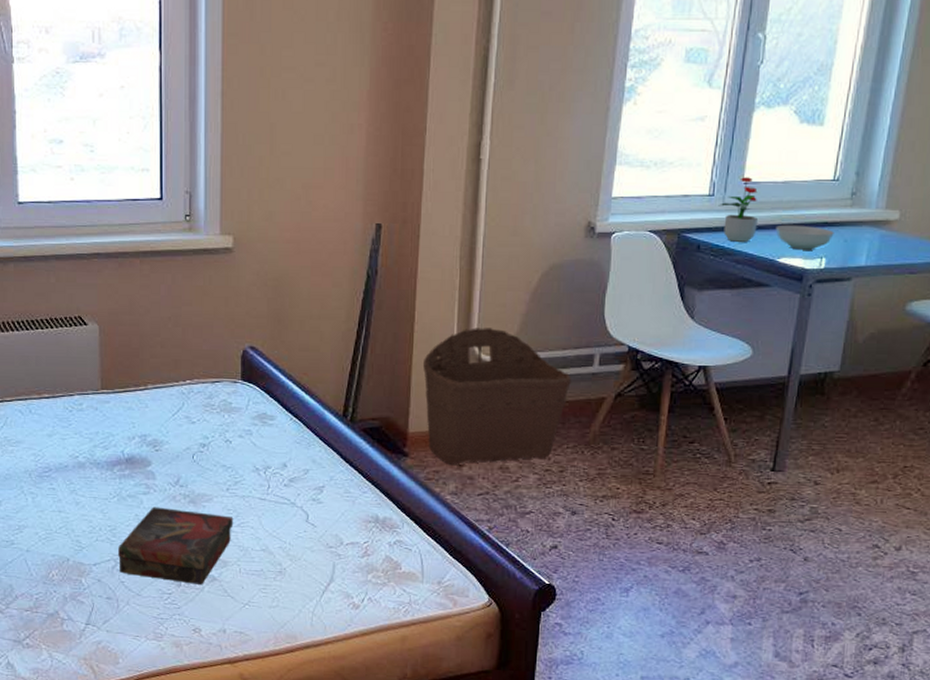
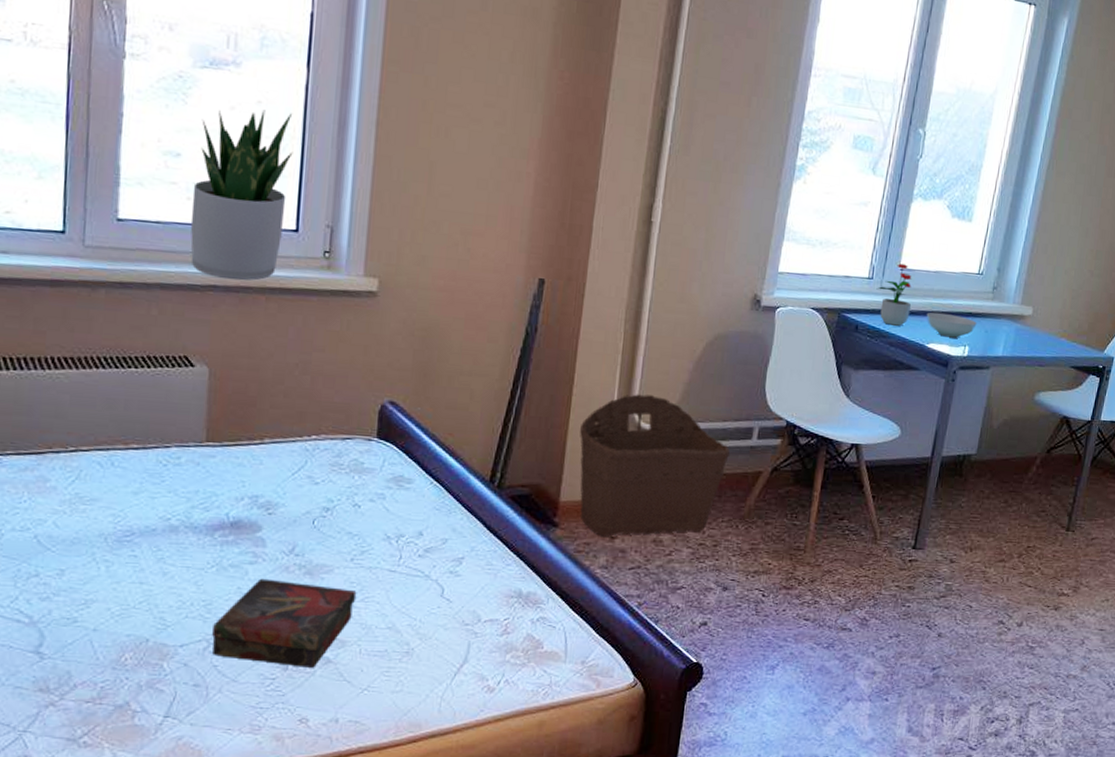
planter: none [75,93,153,247] -> present [190,110,293,281]

